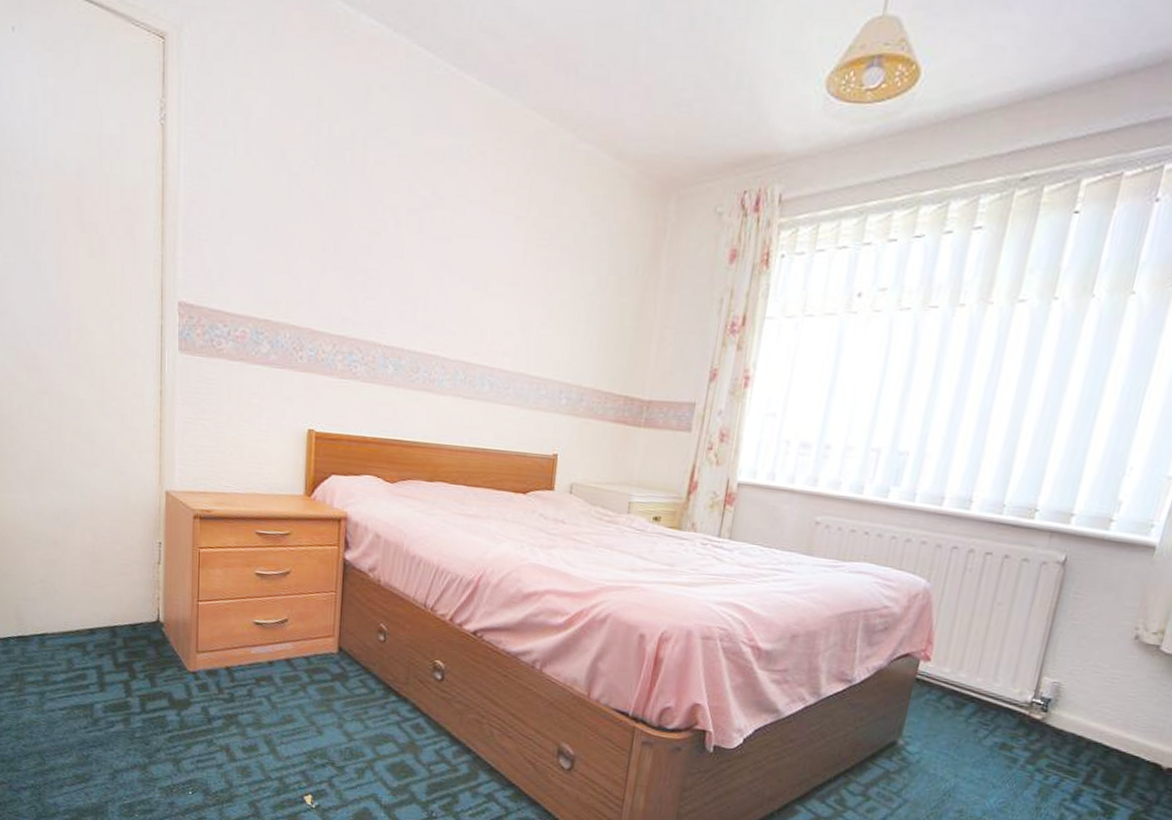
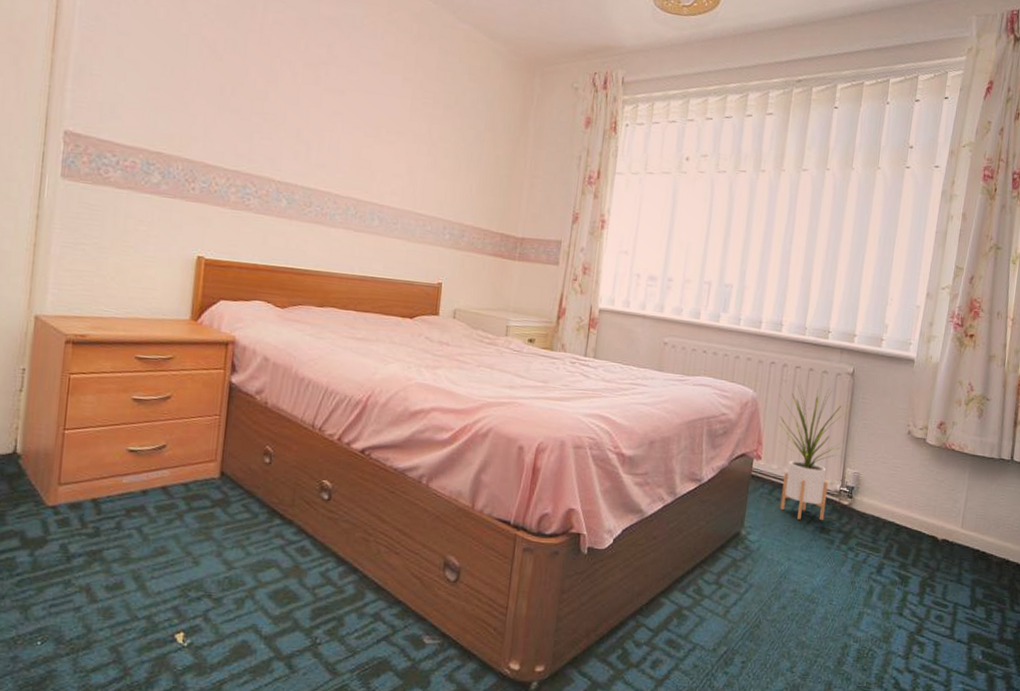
house plant: none [949,574,1062,736] -> present [779,384,854,521]

